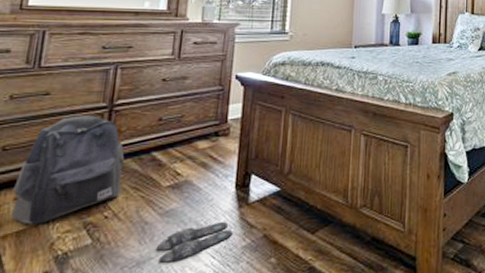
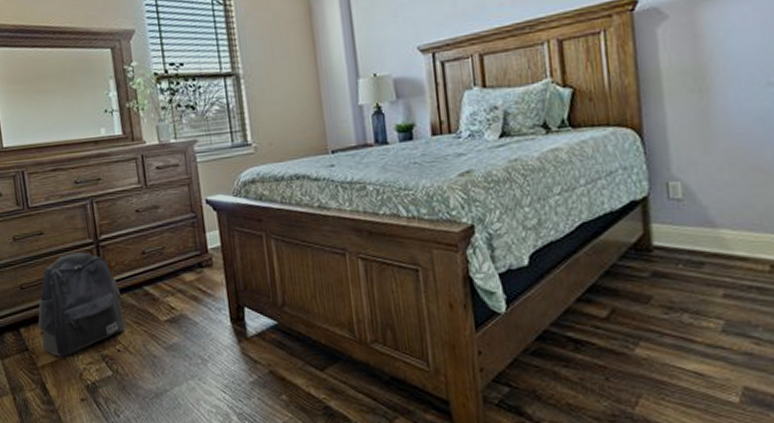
slippers: present [156,222,233,263] -> none [169,357,238,395]

